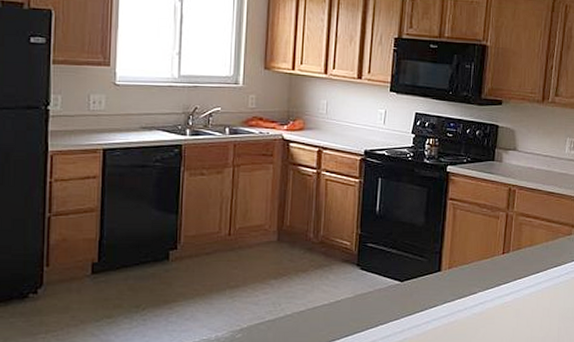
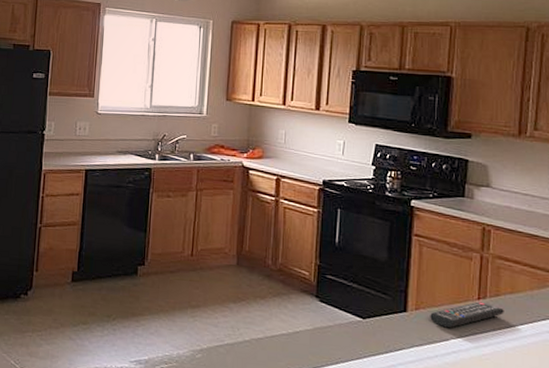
remote control: none [461,256,524,282] -> present [430,301,504,328]

